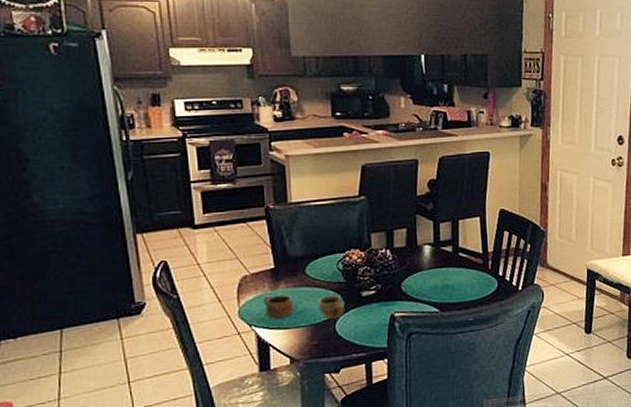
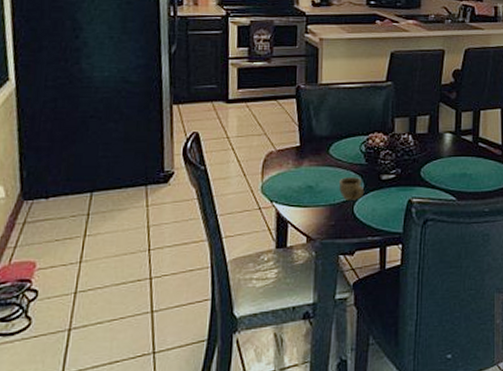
cup: present [264,295,294,319] -> none [287,172,315,197]

